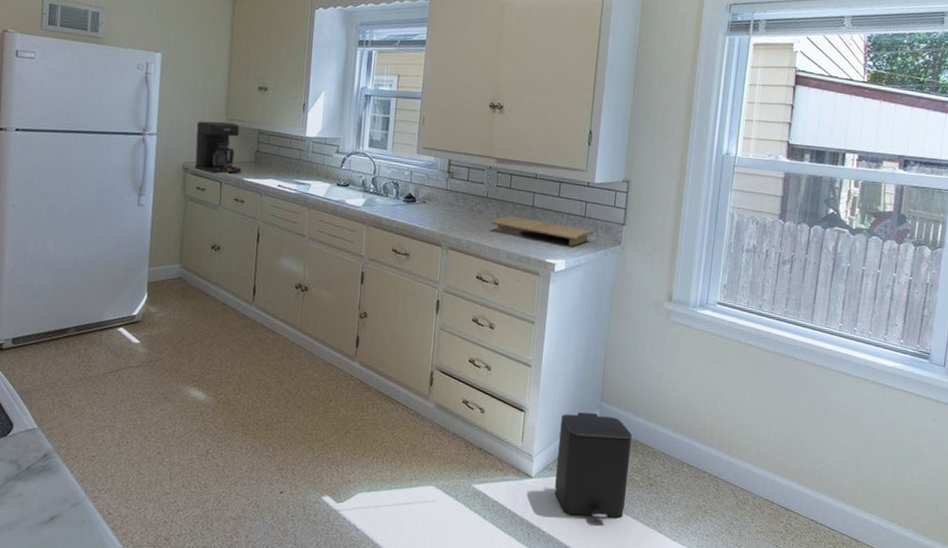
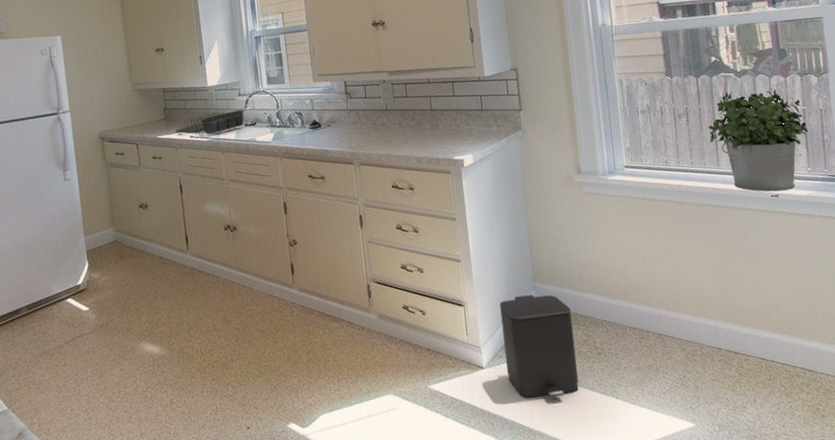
coffee maker: present [194,121,242,174] -> none [105,87,155,138]
dish rack: none [264,164,339,188] -> present [176,110,244,137]
cutting board: present [492,216,594,246] -> none [396,121,494,140]
potted plant: none [809,246,910,359] -> present [708,89,808,192]

